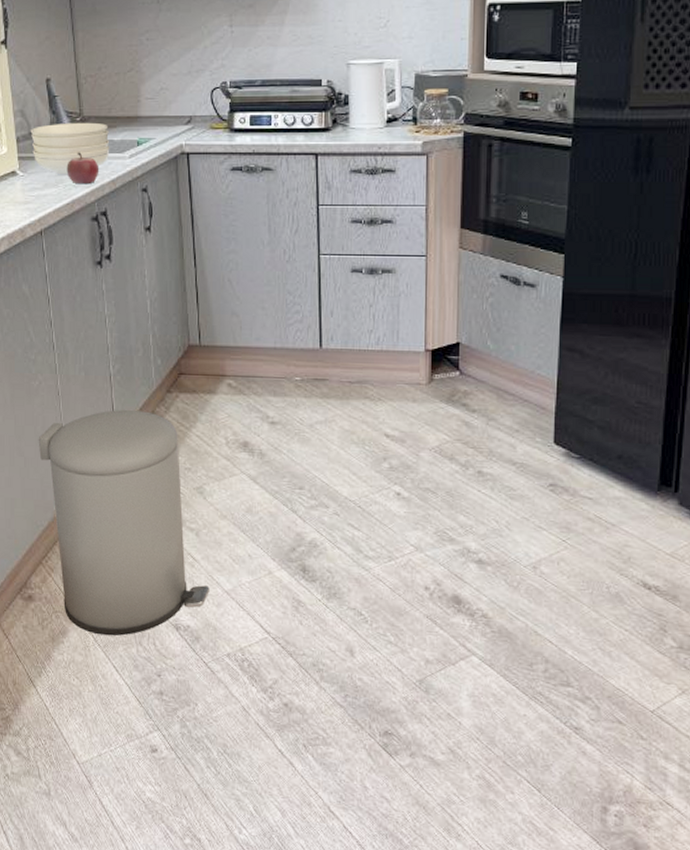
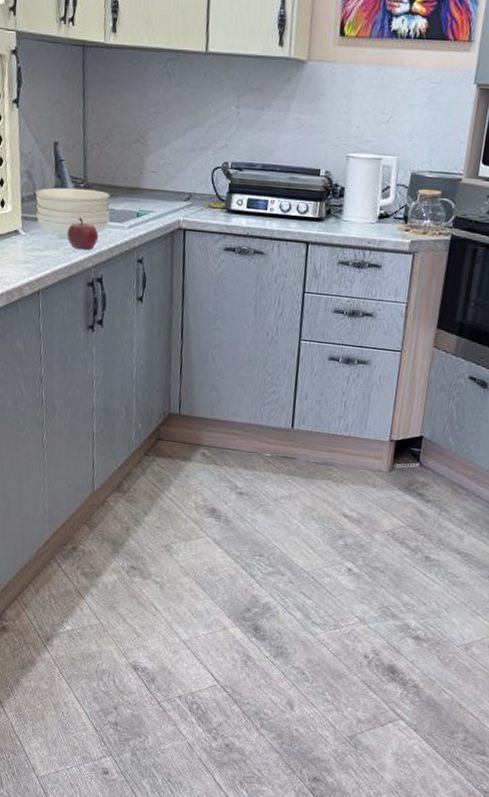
pedal bin: present [38,410,210,636] -> none [21,466,168,670]

